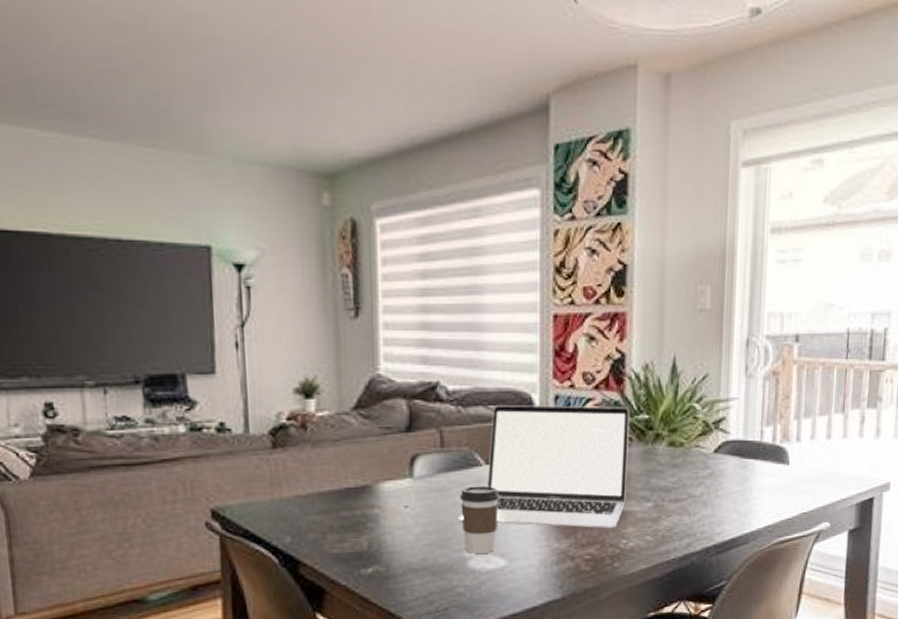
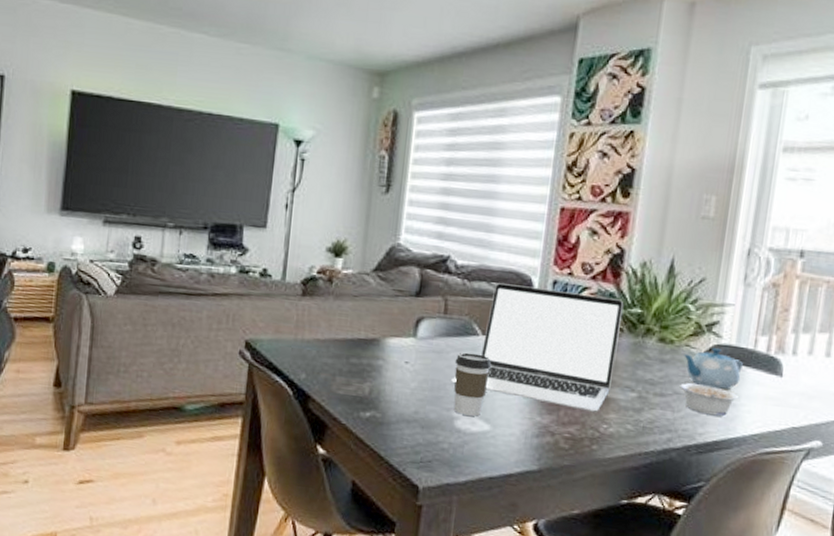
legume: none [694,484,750,514] -> present [680,383,738,417]
teapot: none [695,444,751,487] -> present [684,347,743,390]

